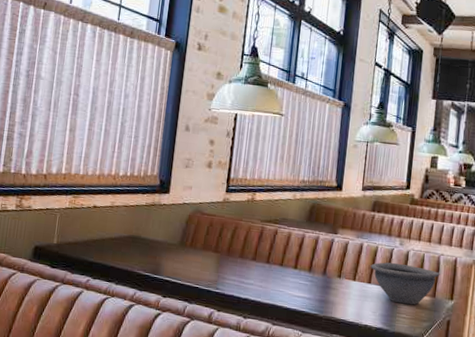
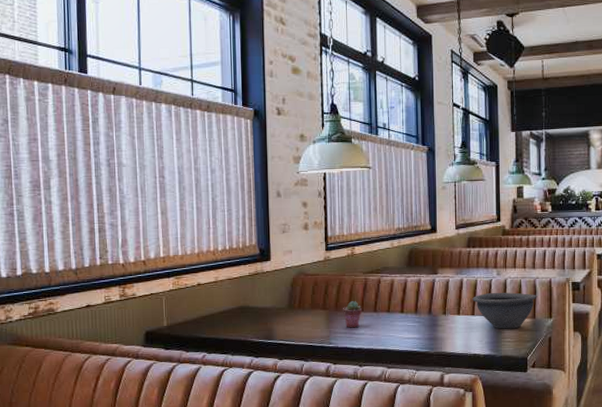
potted succulent: none [233,248,254,277] -> present [342,301,362,328]

